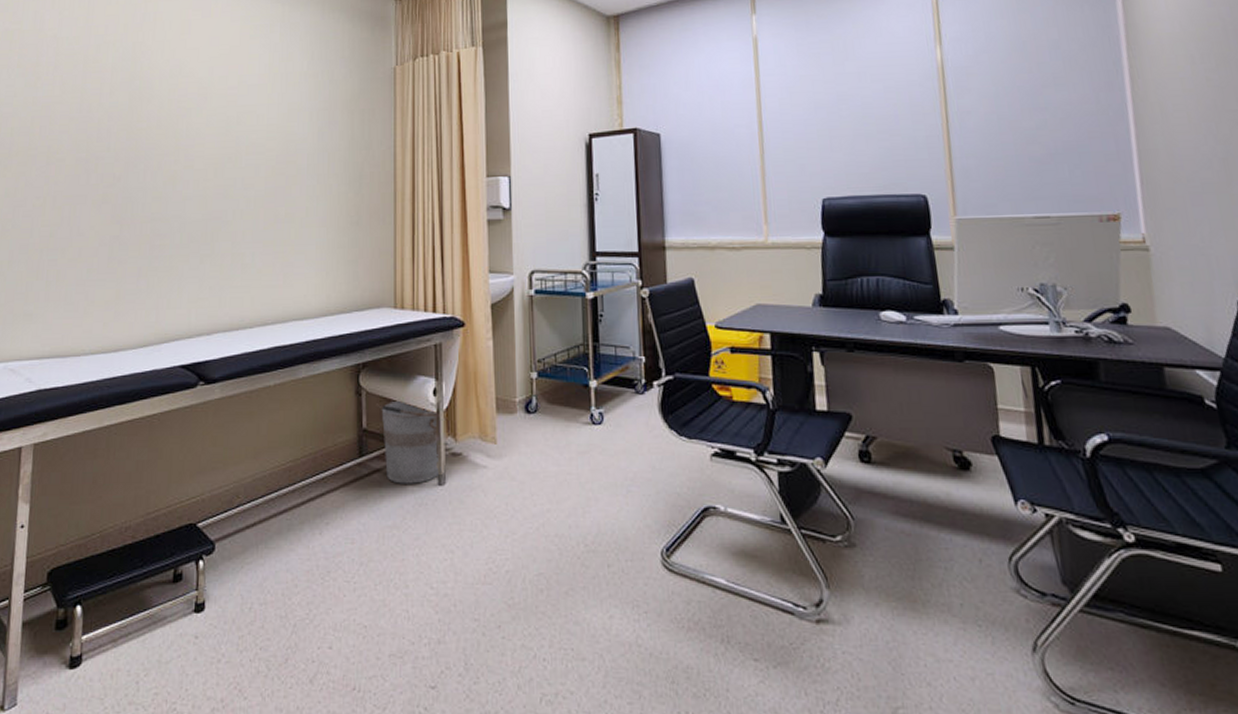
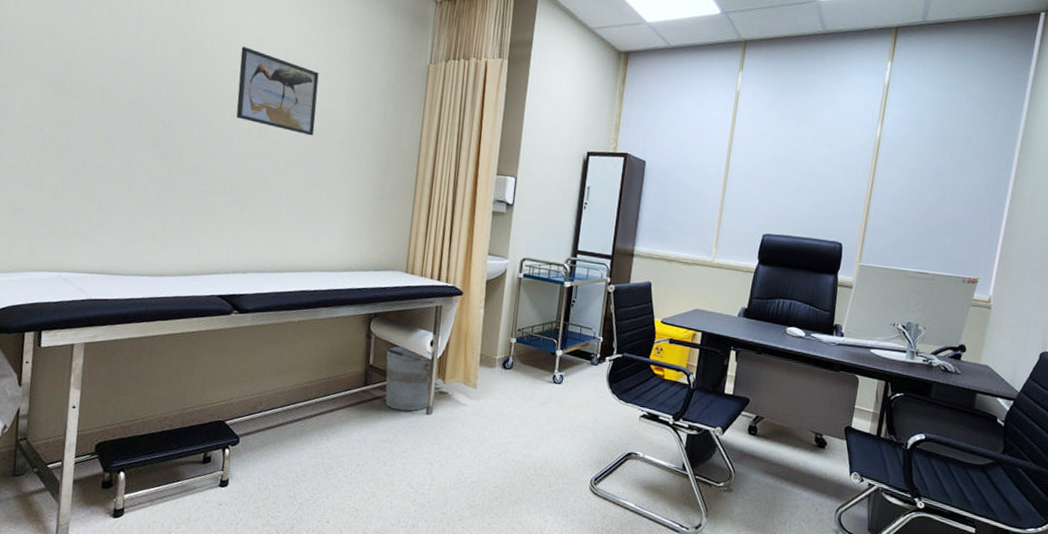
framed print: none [190,81,276,166] -> present [236,46,319,136]

